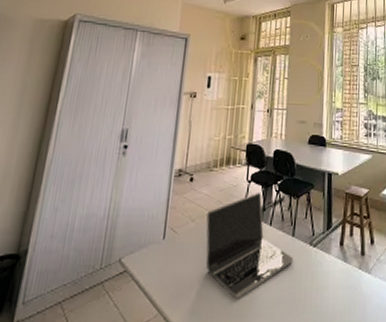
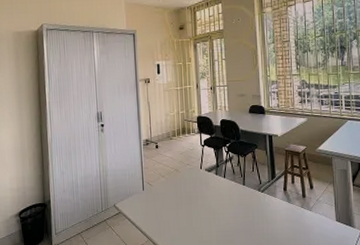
laptop: present [205,192,293,301] -> none [173,153,246,231]

